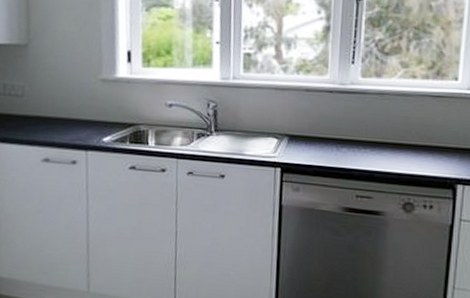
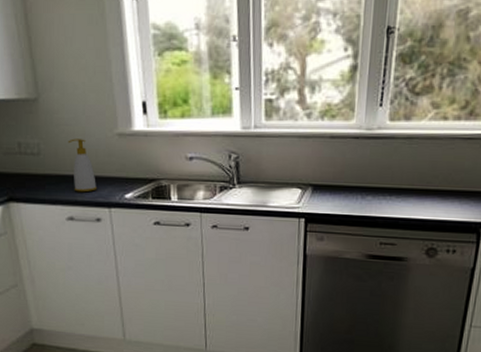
soap bottle: none [52,82,77,135] -> present [67,138,98,193]

